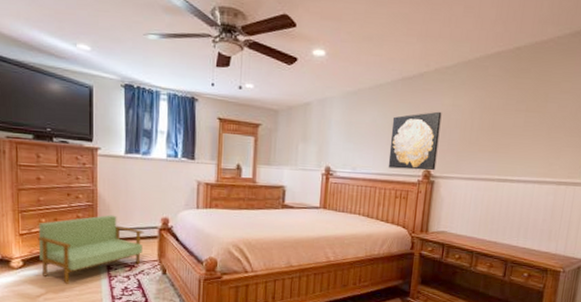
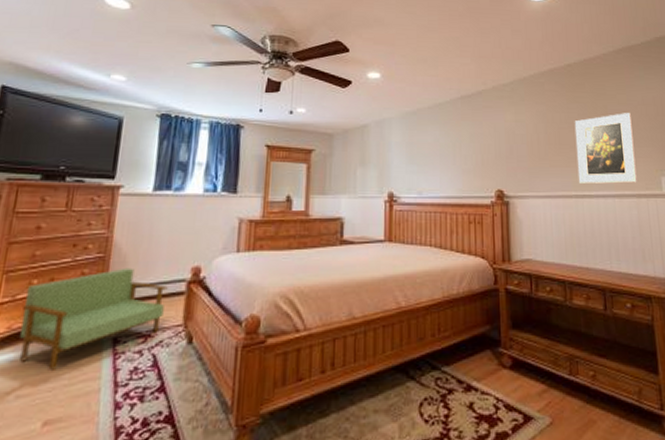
wall art: present [388,111,442,171] -> none [456,128,508,191]
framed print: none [503,101,573,171] -> present [574,113,638,184]

